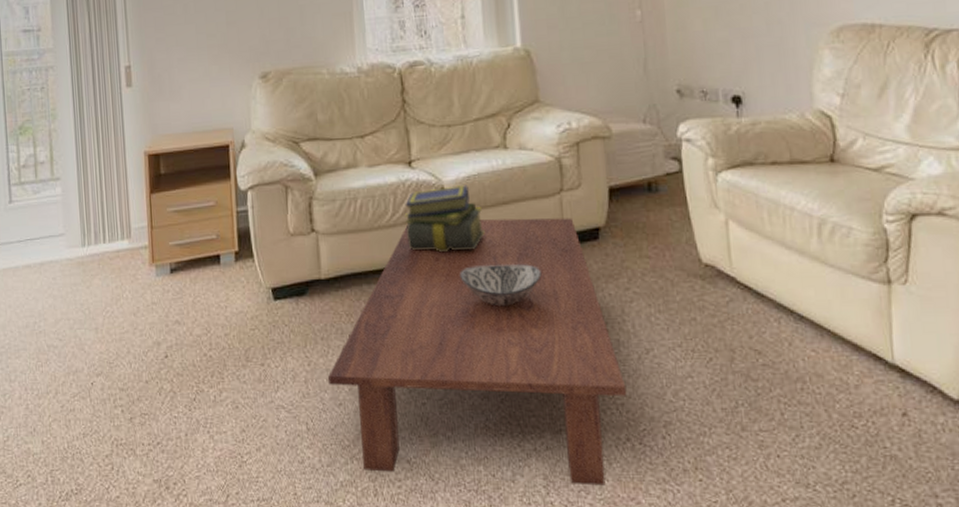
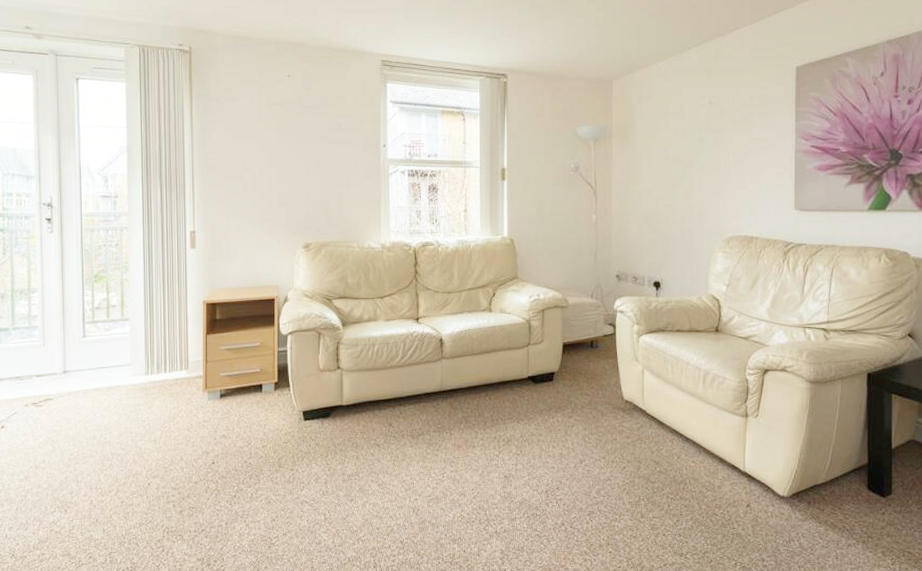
coffee table: present [328,218,627,486] -> none [344,364,564,557]
stack of books: present [404,185,485,252] -> none [411,338,470,386]
decorative bowl: present [459,264,542,305] -> none [449,397,510,427]

